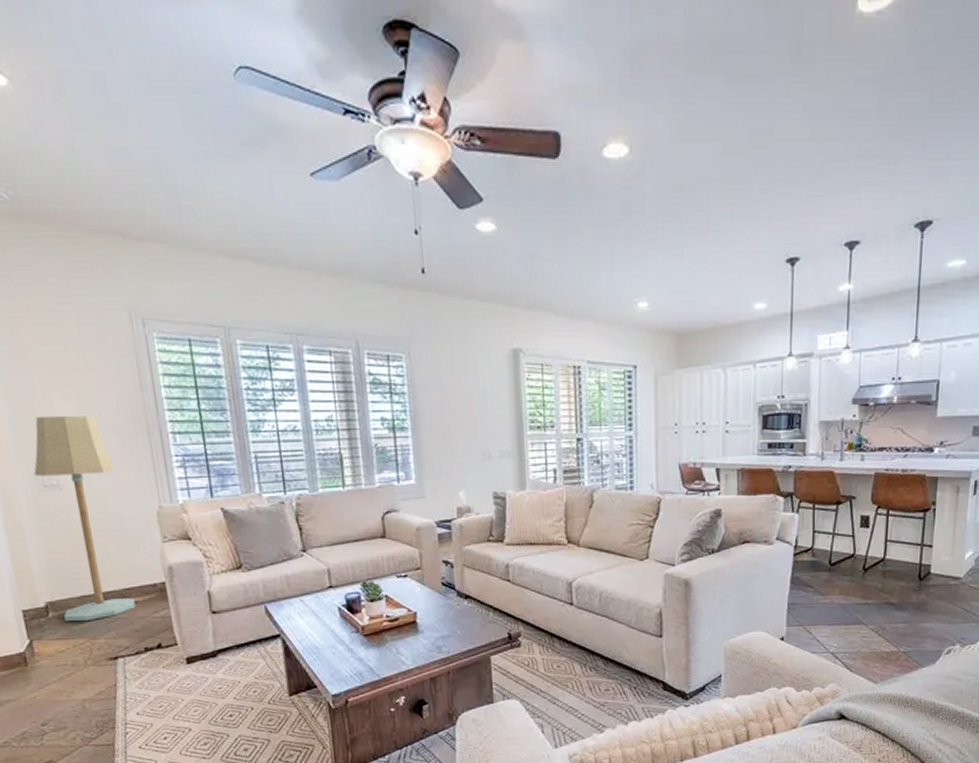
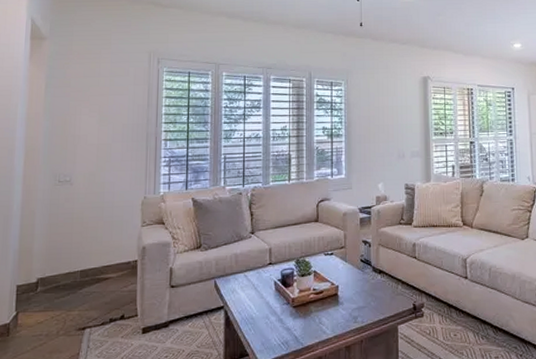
floor lamp: present [33,415,136,622] -> none [50,127,117,296]

